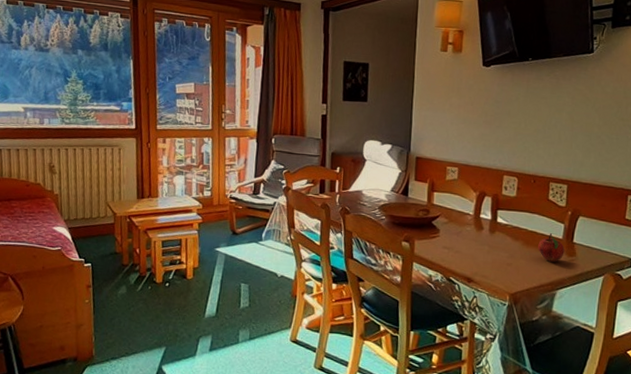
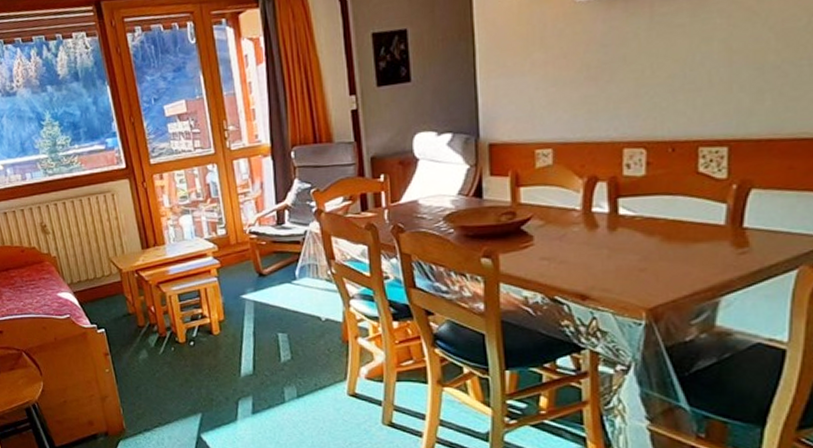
fruit: present [538,233,565,262] -> none [686,219,730,259]

